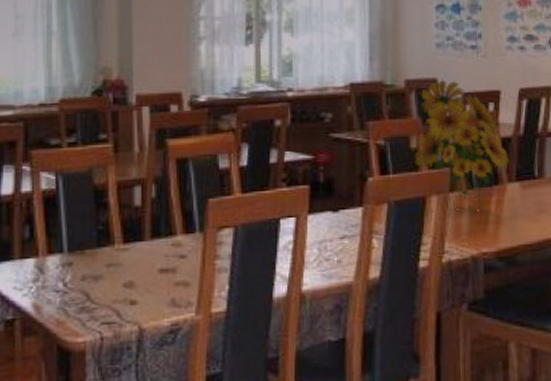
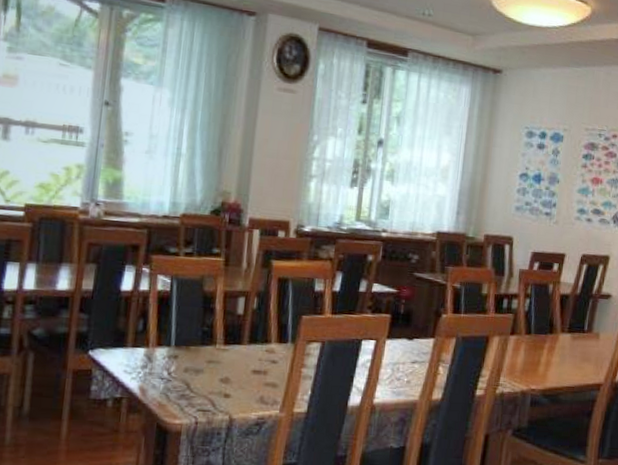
flower bouquet: present [415,79,510,210] -> none [484,238,565,352]

